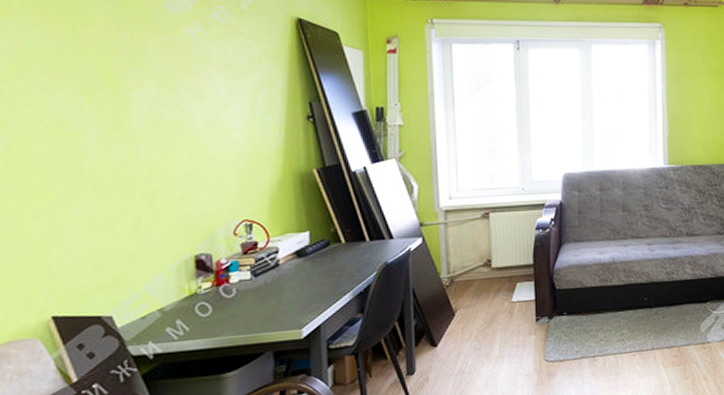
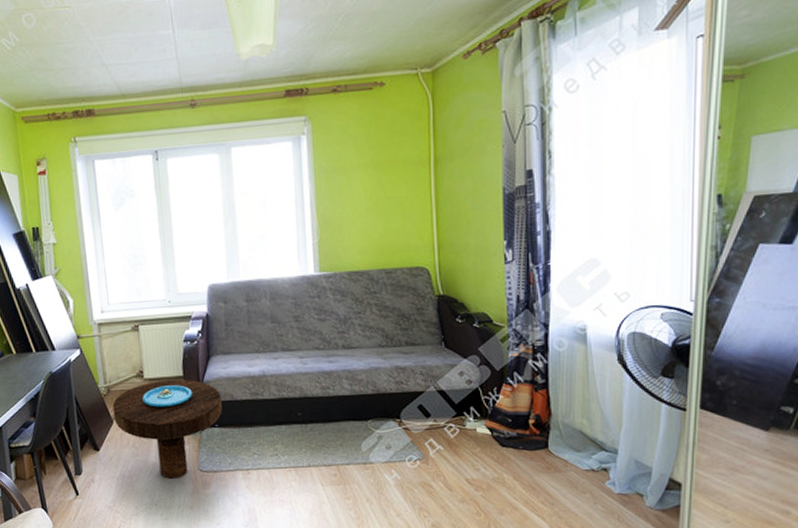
side table: none [455,267,571,372] -> present [112,379,222,479]

